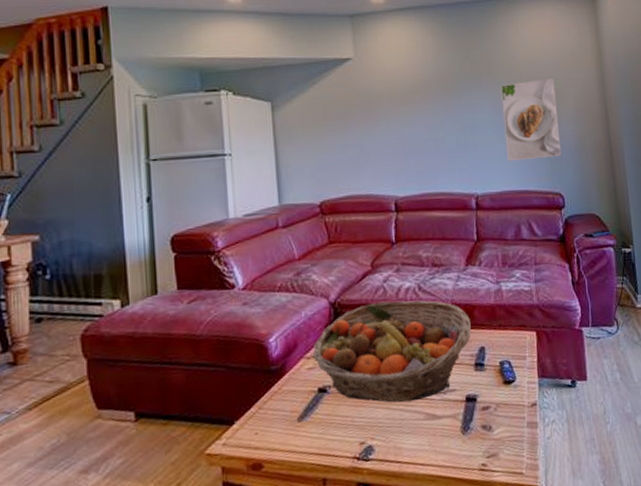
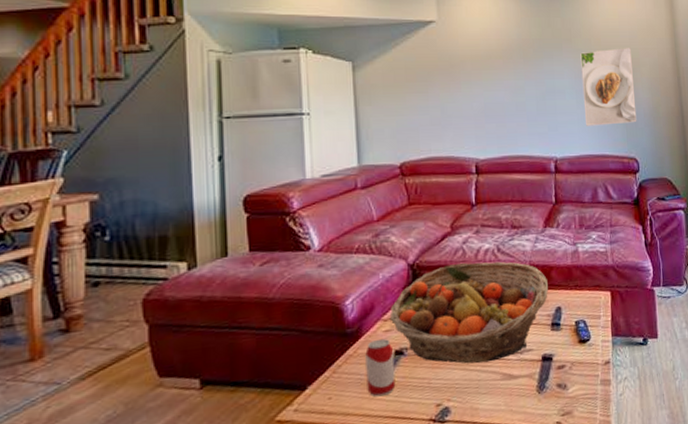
beverage can: none [289,377,320,434] -> present [365,339,396,397]

